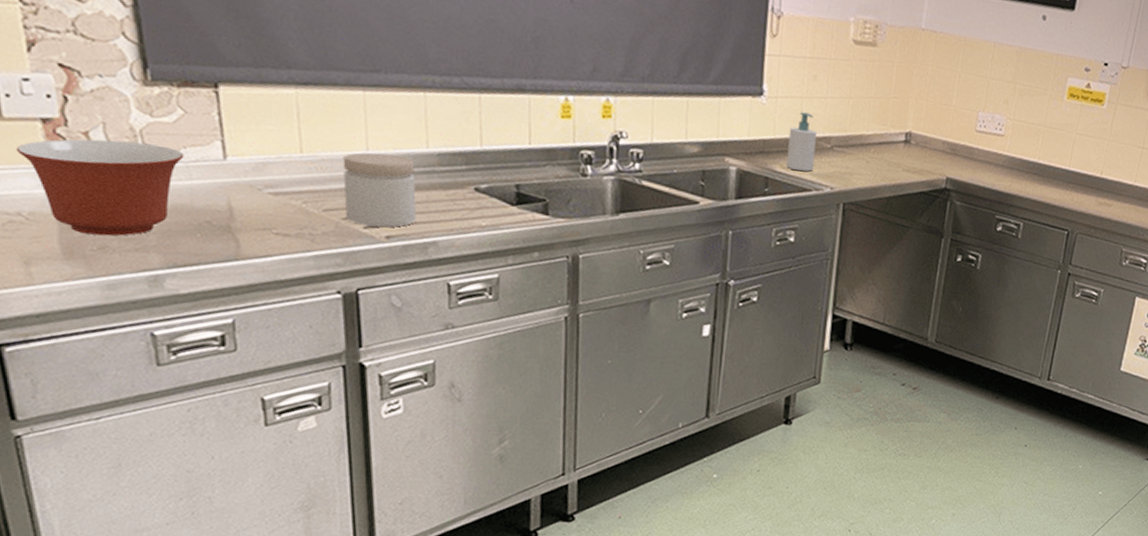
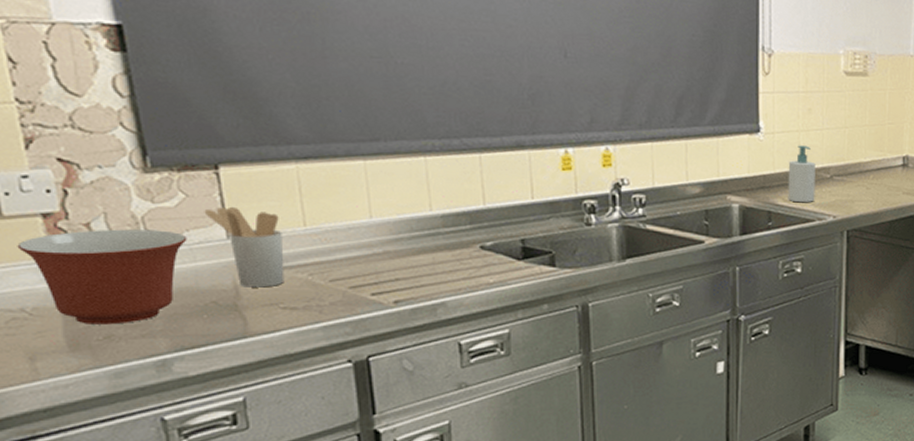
utensil holder: none [202,127,279,212] -> present [204,206,284,288]
jar: present [343,152,417,228] -> none [347,220,424,293]

